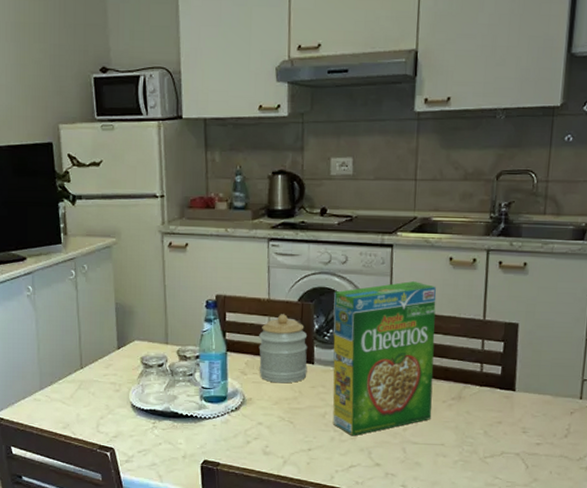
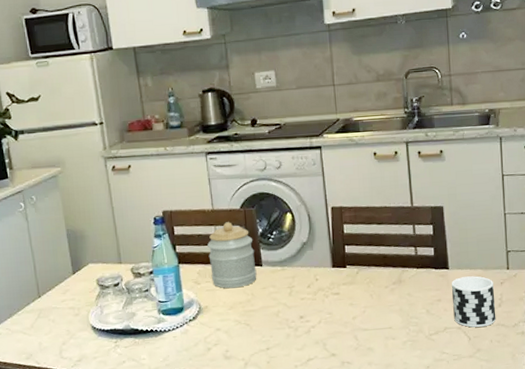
cereal box: present [333,281,436,436] -> none [273,178,377,331]
cup: none [513,401,562,456] -> present [451,276,496,328]

